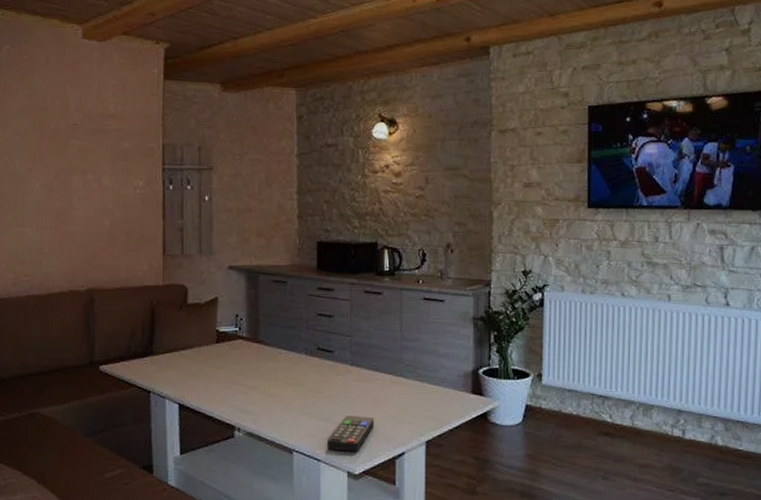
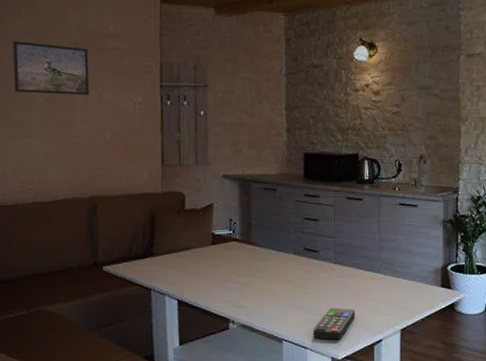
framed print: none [9,123,88,180] -> present [12,41,90,96]

